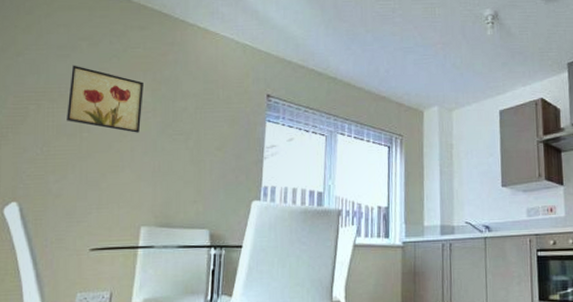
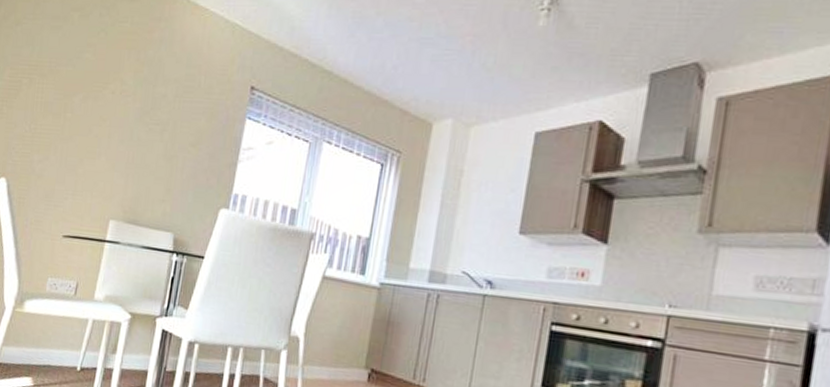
wall art: present [67,65,143,133] -> none [54,38,127,118]

